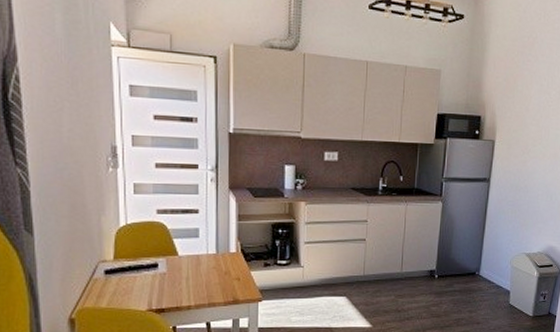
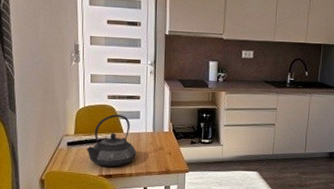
teapot: none [131,233,196,299] -> present [87,114,137,167]

